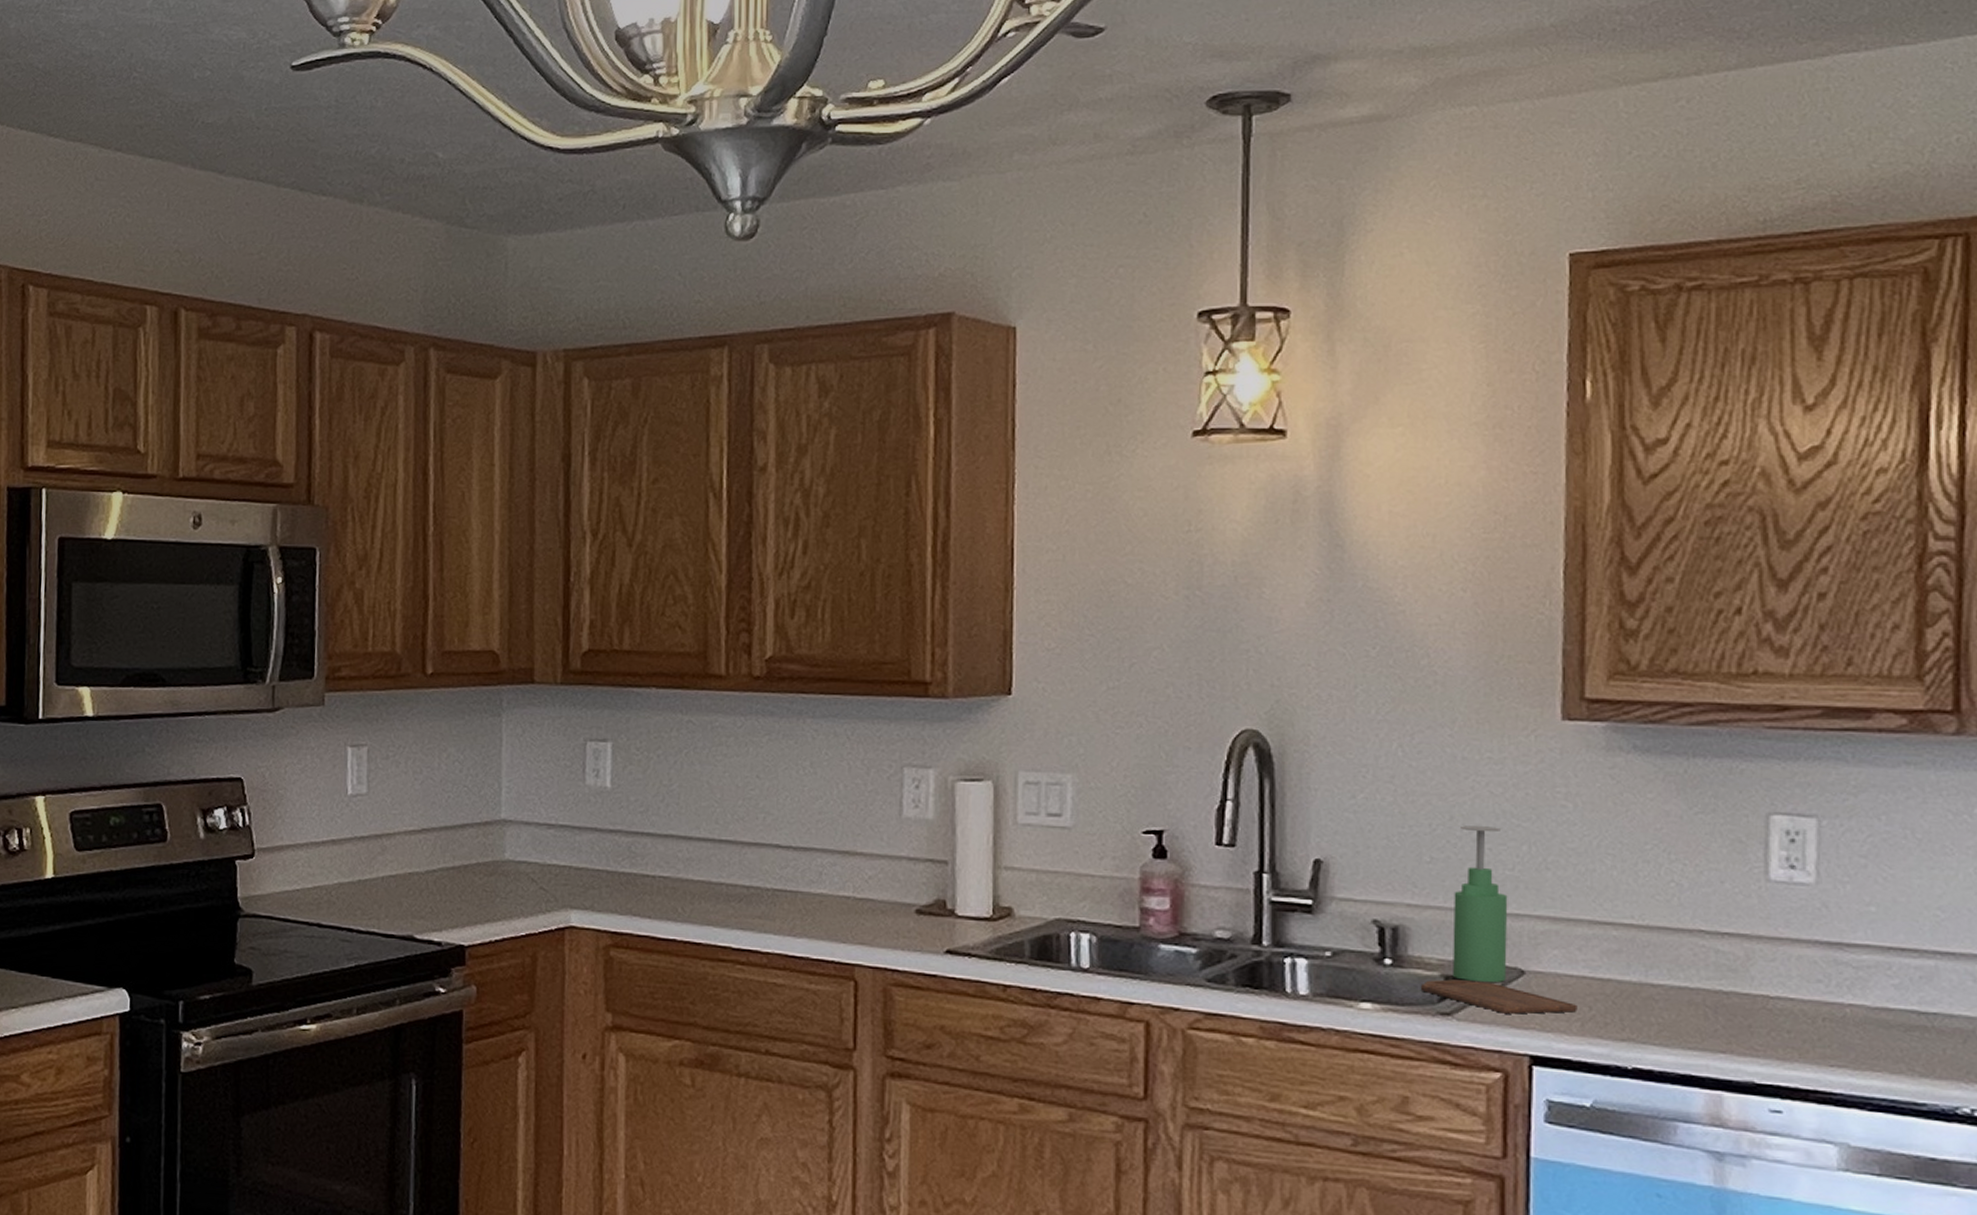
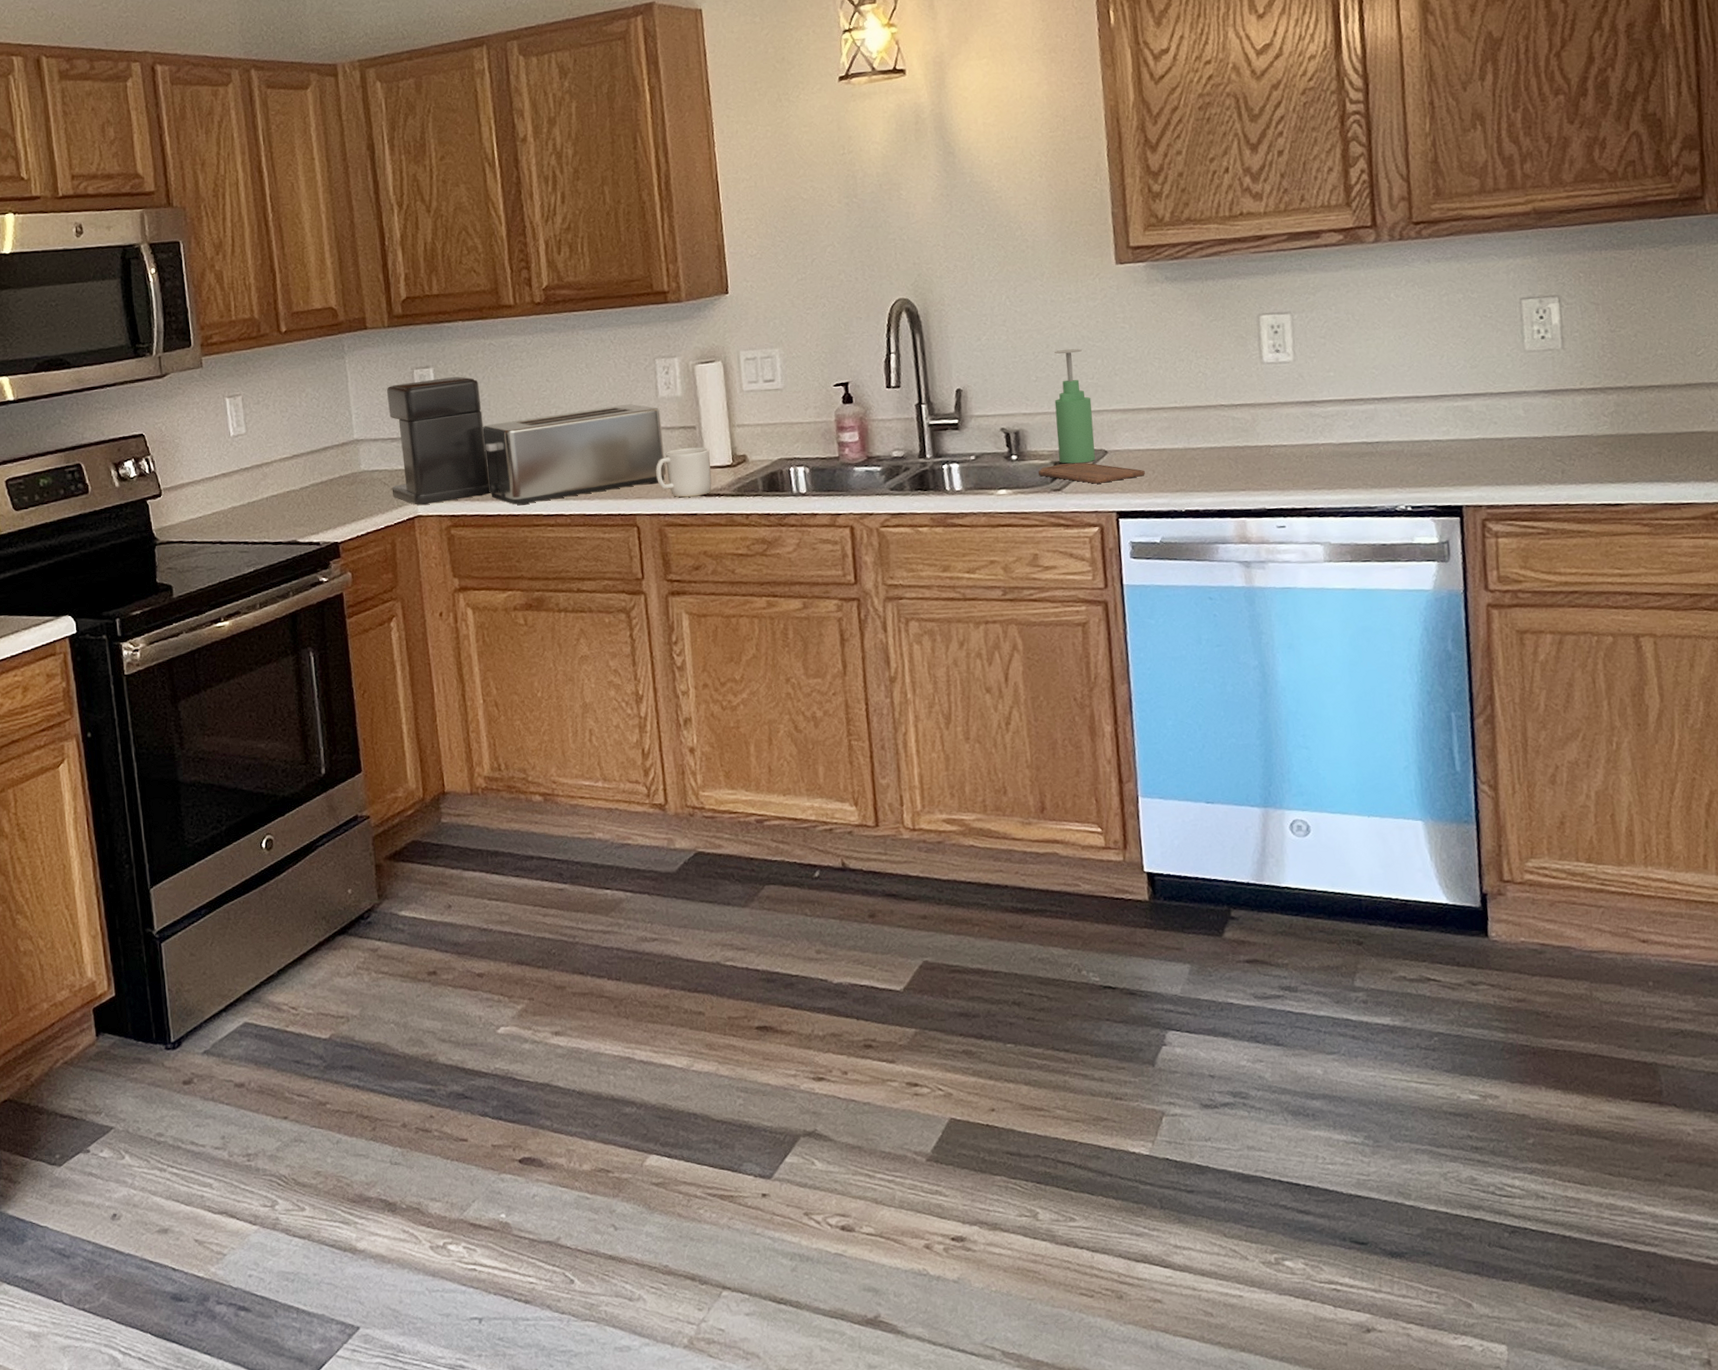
coffee maker: none [540,756,669,915] -> present [386,376,491,506]
toaster: none [664,820,902,932] -> present [482,404,667,505]
mug: none [888,887,963,953] -> present [656,447,712,498]

